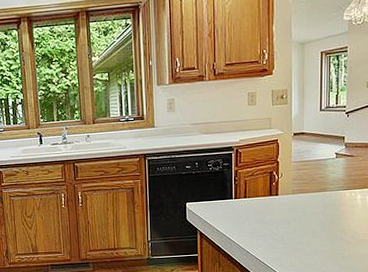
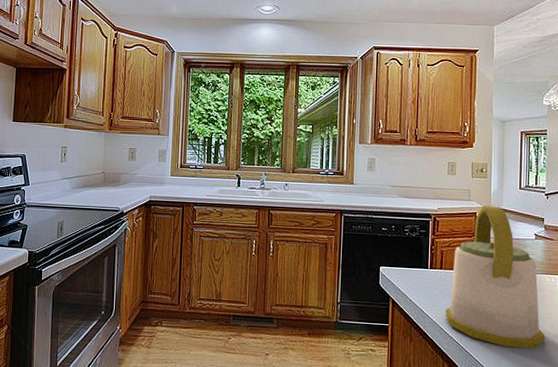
kettle: none [250,130,345,261] -> present [445,205,545,349]

